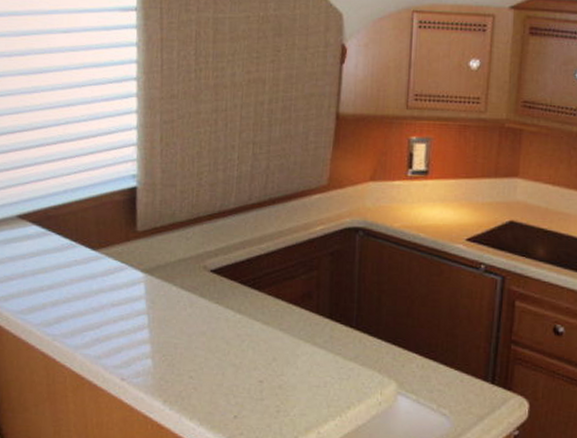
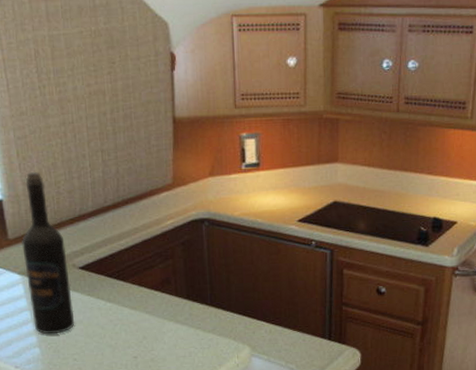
wine bottle: none [149,160,199,345] -> present [22,172,75,334]

